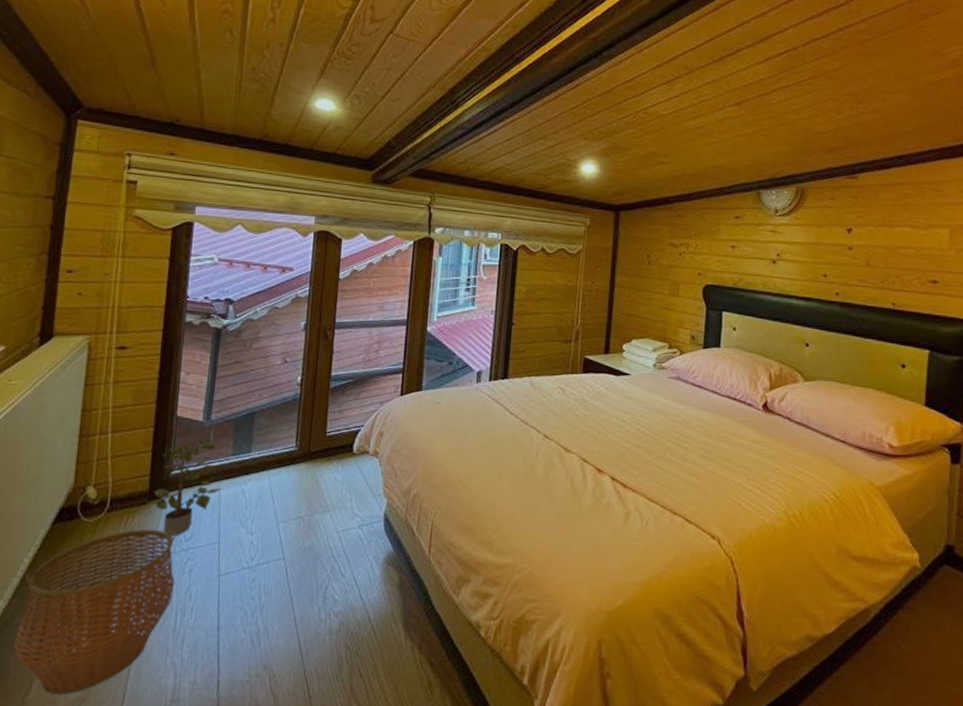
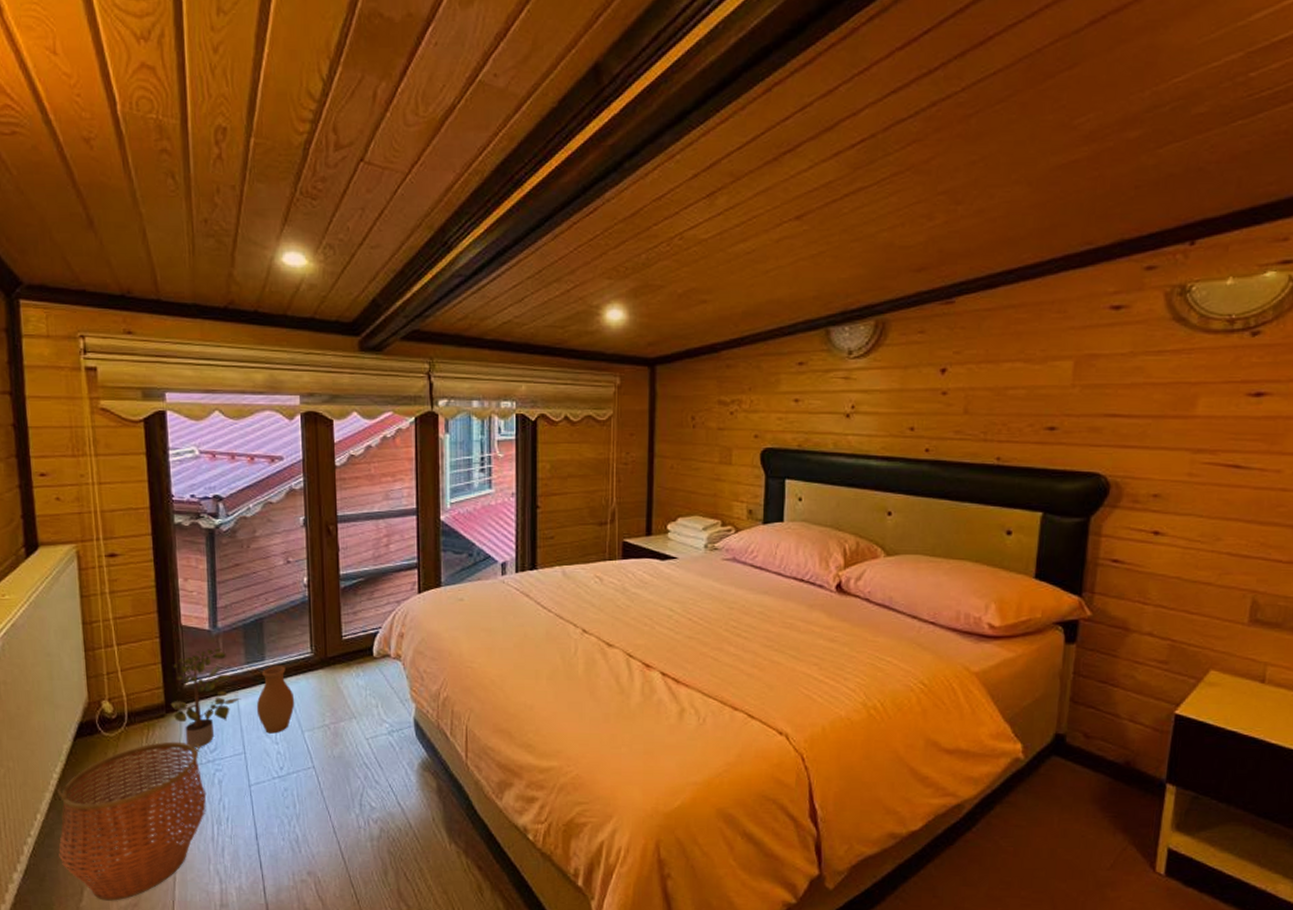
vase: none [236,458,275,524] -> present [256,666,295,734]

